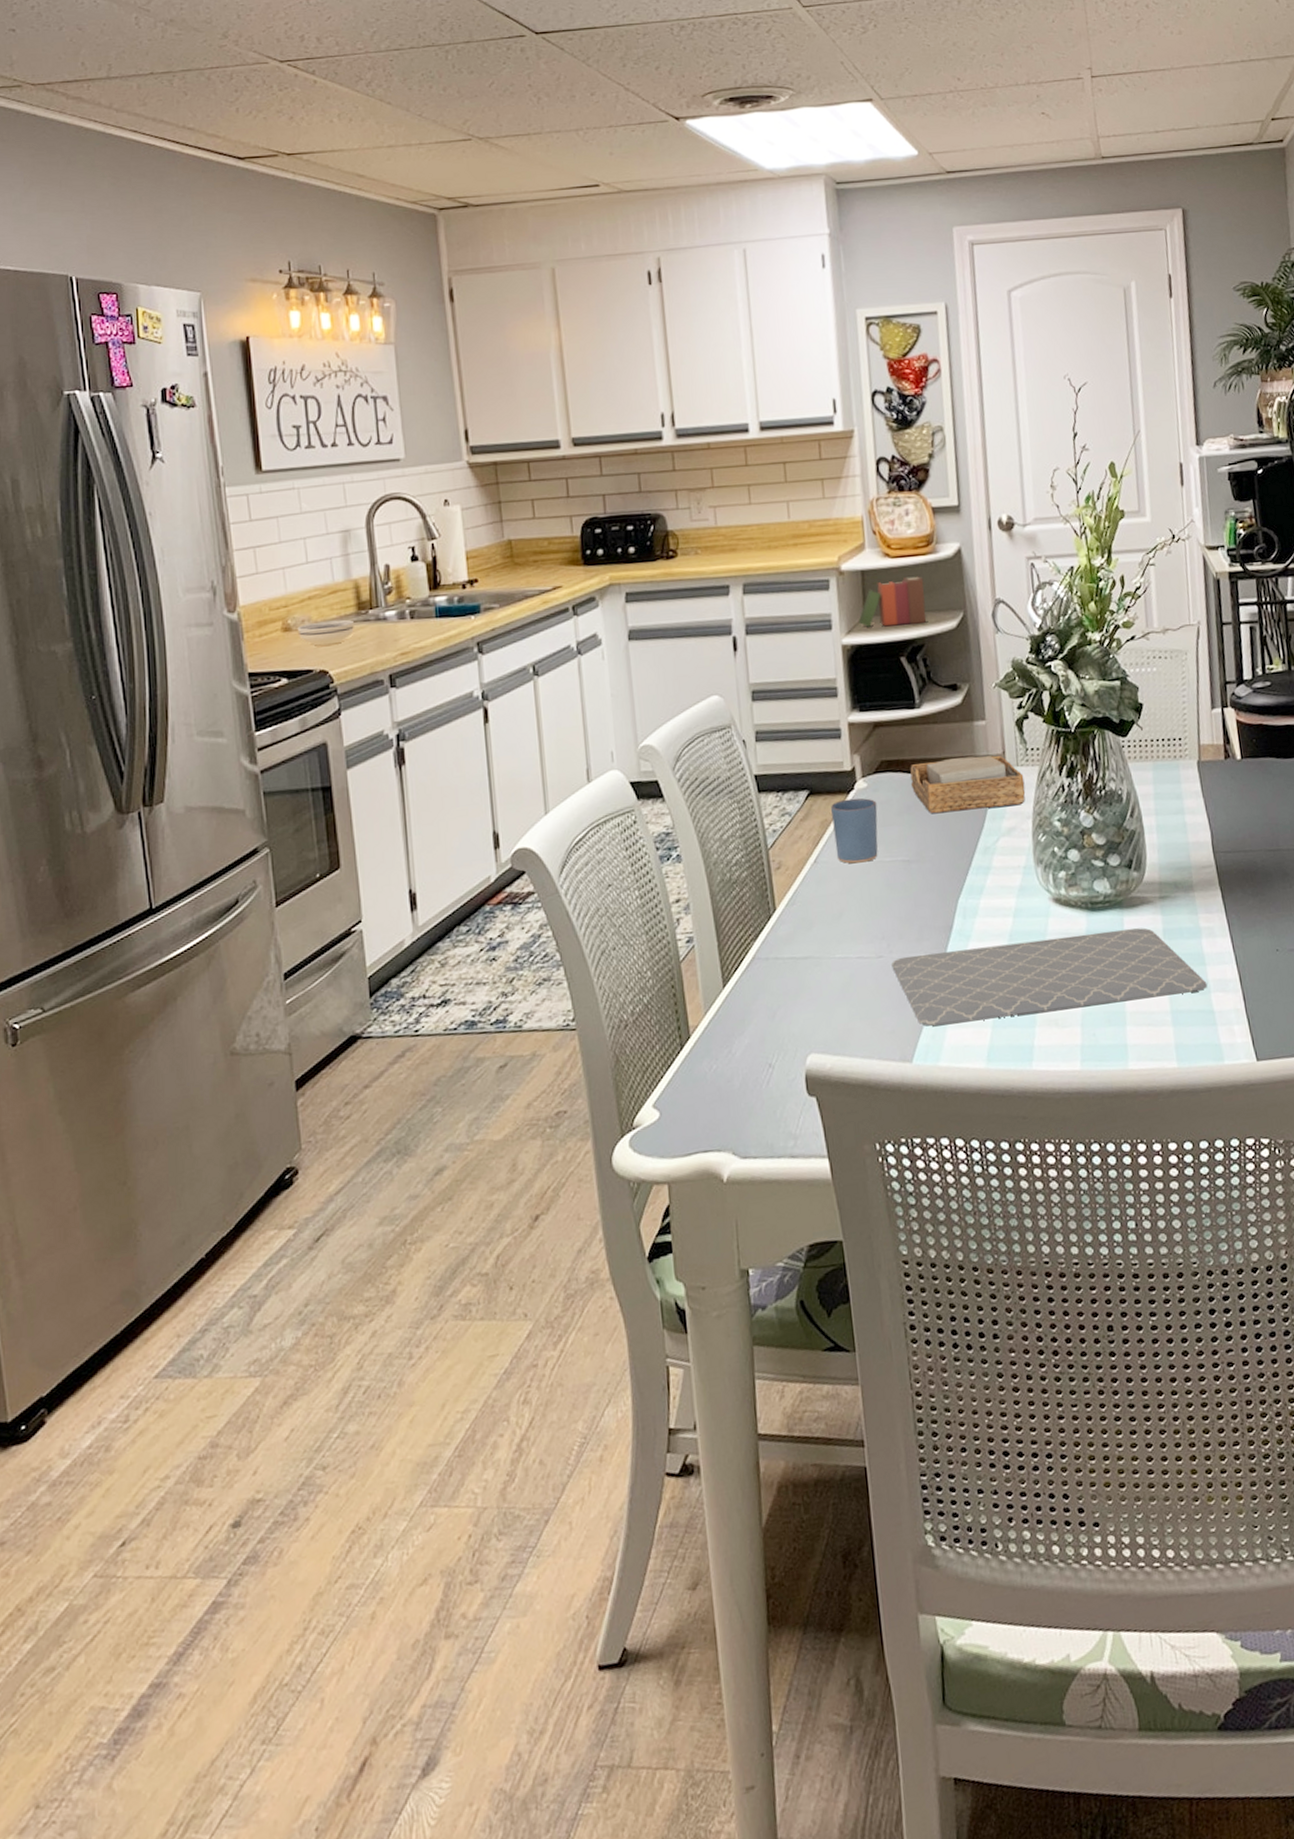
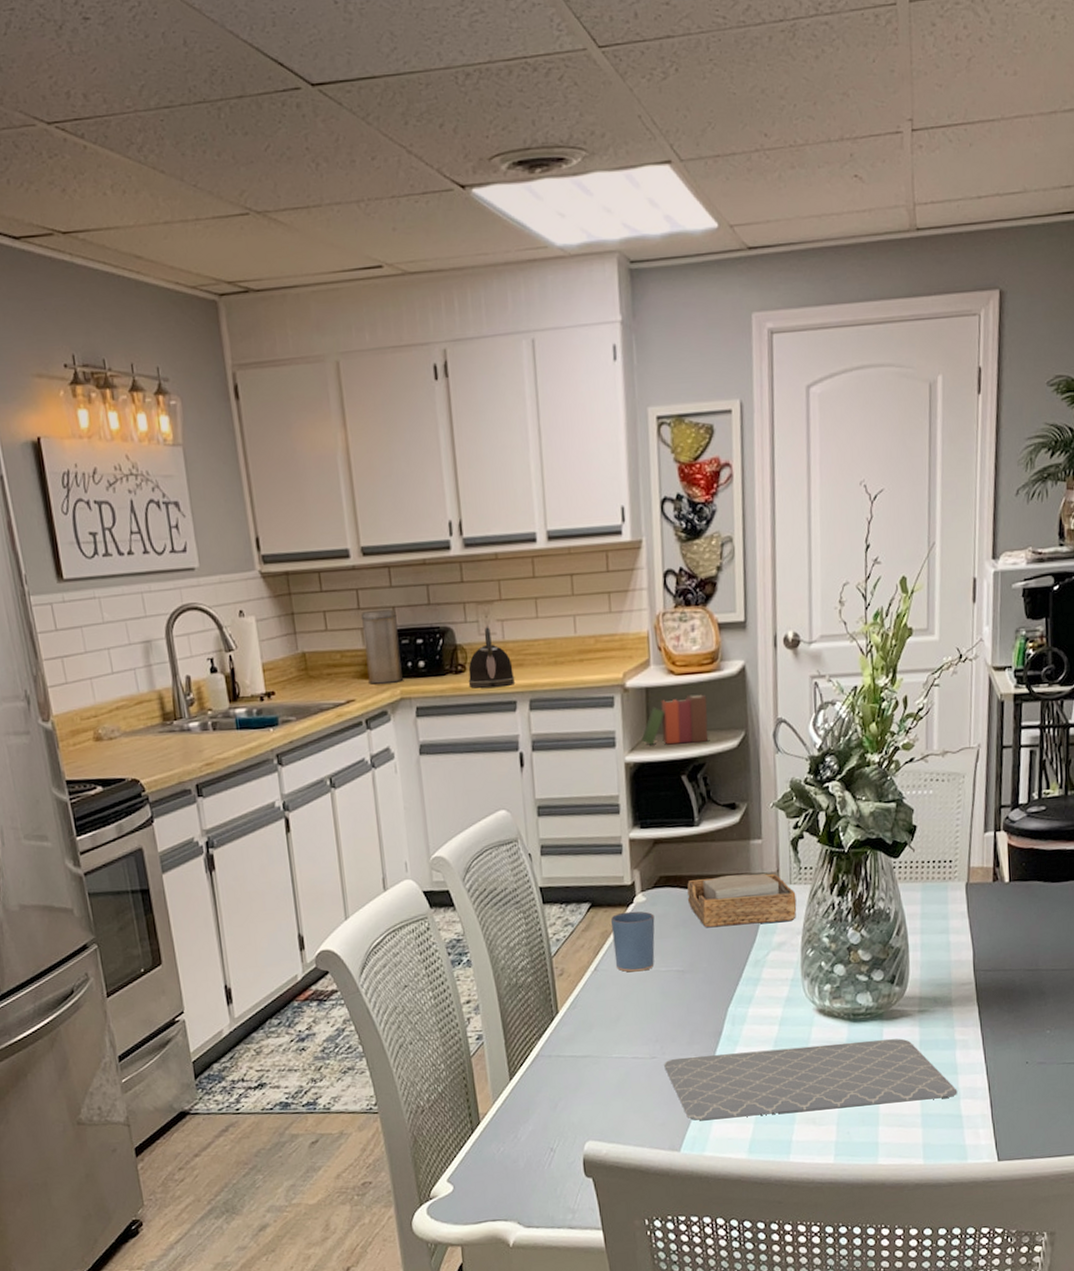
bowl: present [297,619,354,647] -> none [107,730,161,757]
canister: none [570,497,613,571] -> present [360,609,404,685]
kettle: none [680,513,728,573] -> present [468,627,515,688]

